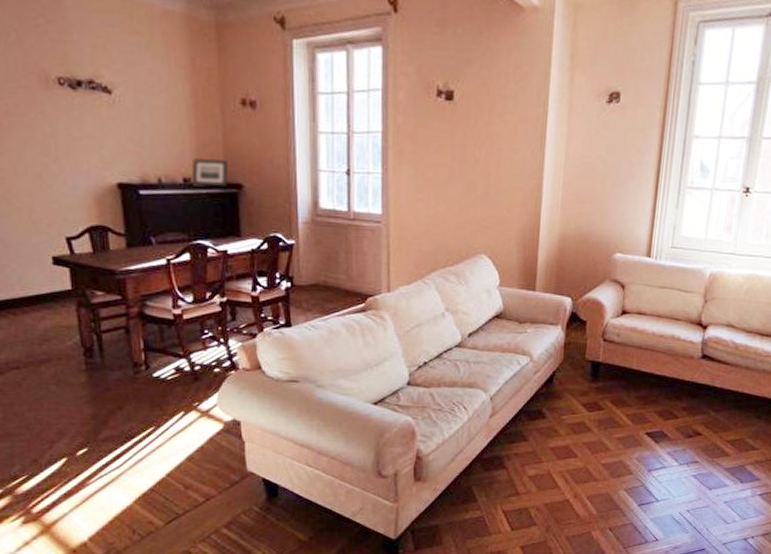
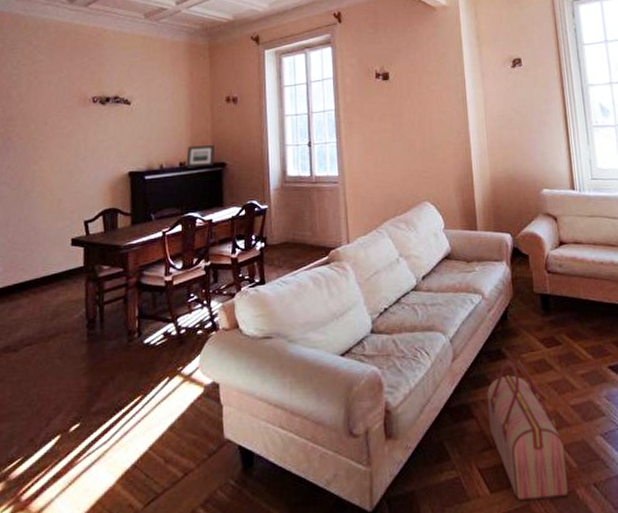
handbag: none [519,421,589,537] -> present [487,360,569,500]

